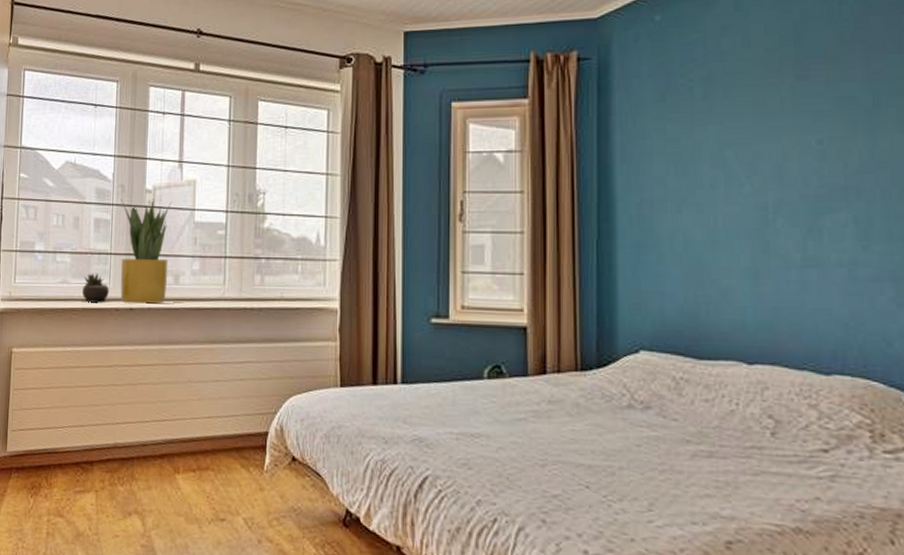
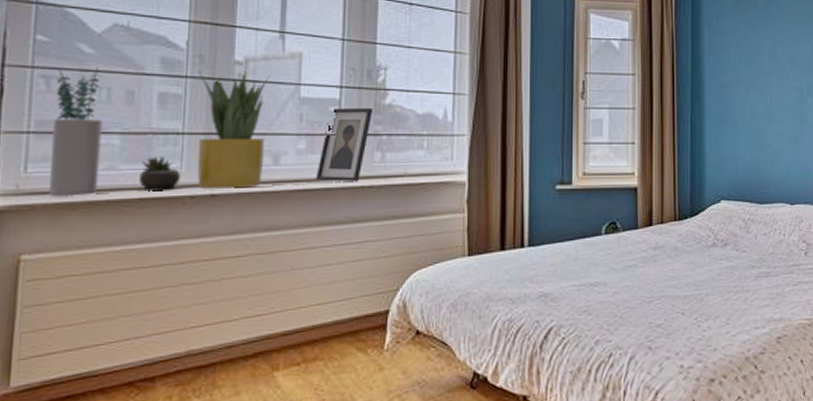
vase: none [27,198,59,304] -> present [48,67,102,197]
picture frame: none [207,231,254,304] -> present [315,107,374,183]

